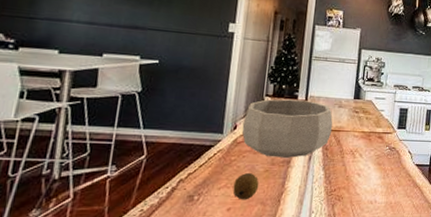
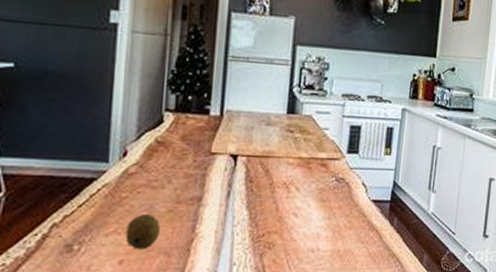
decorative bowl: present [241,99,333,158] -> none [134,114,259,193]

